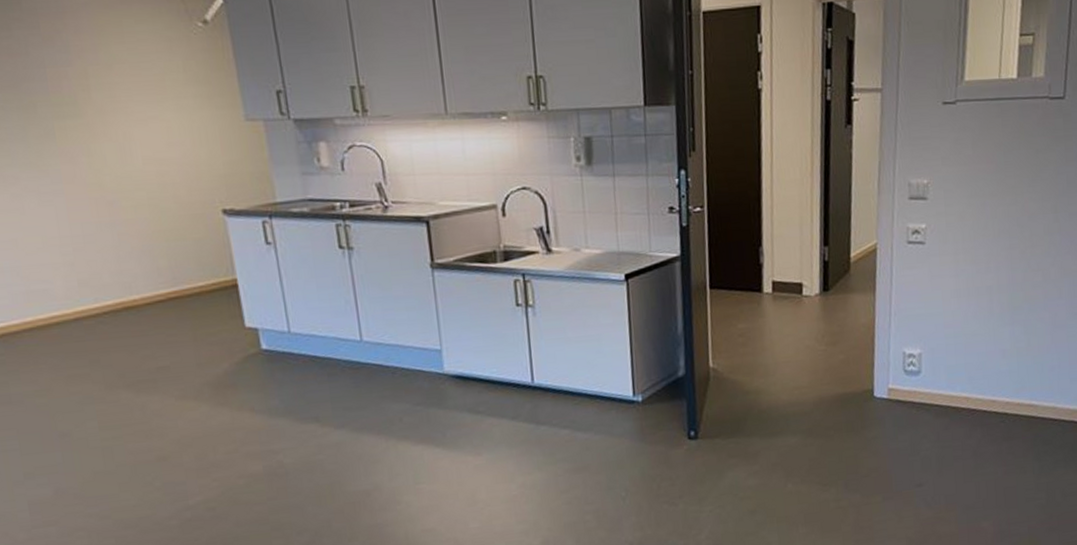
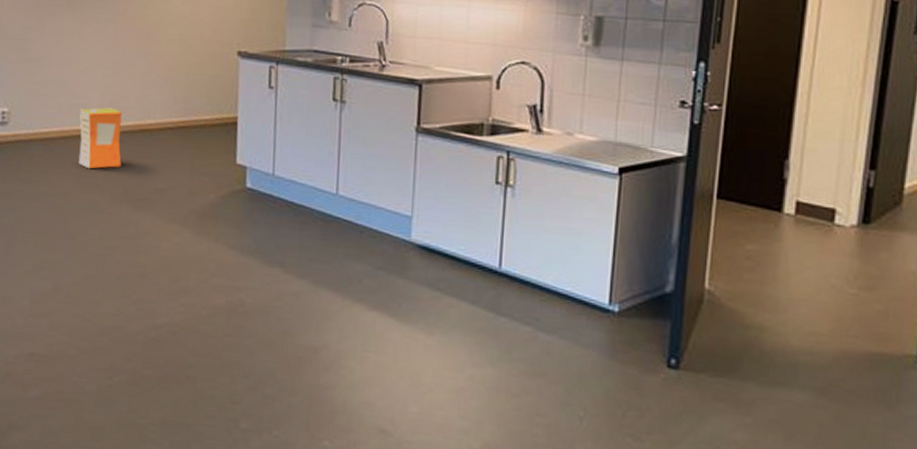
carton: none [41,289,109,360] -> present [78,108,122,169]

